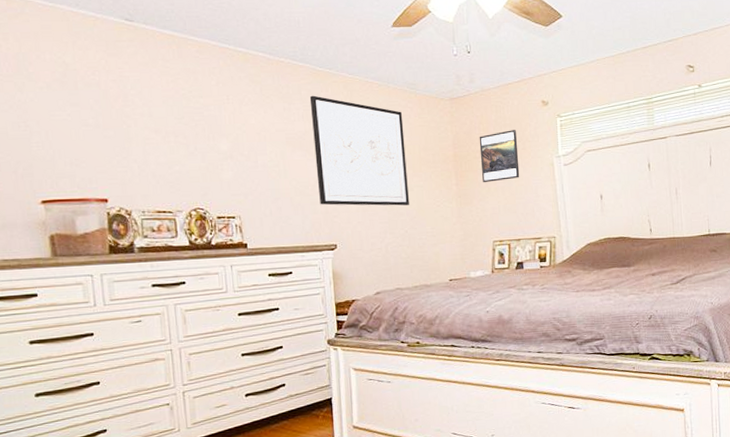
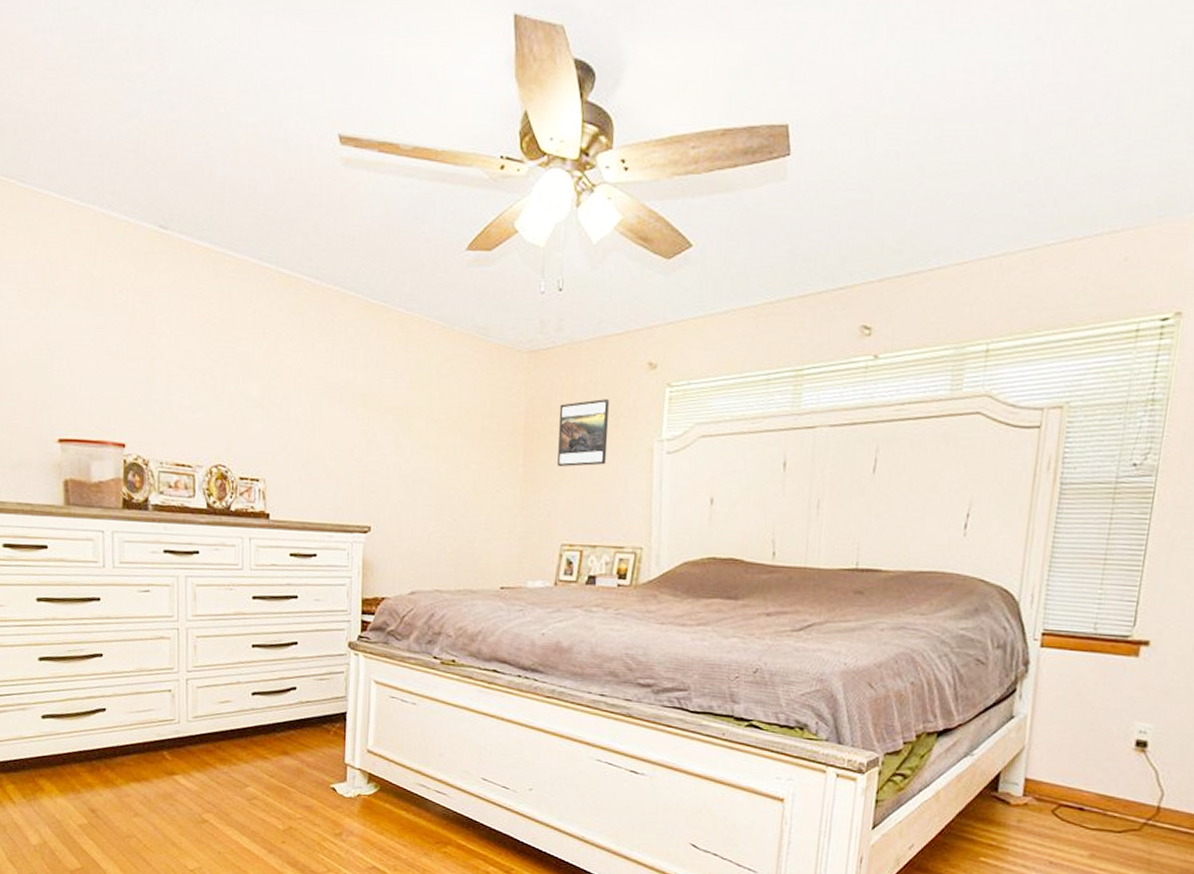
wall art: present [309,95,409,206] -> none [356,335,467,486]

